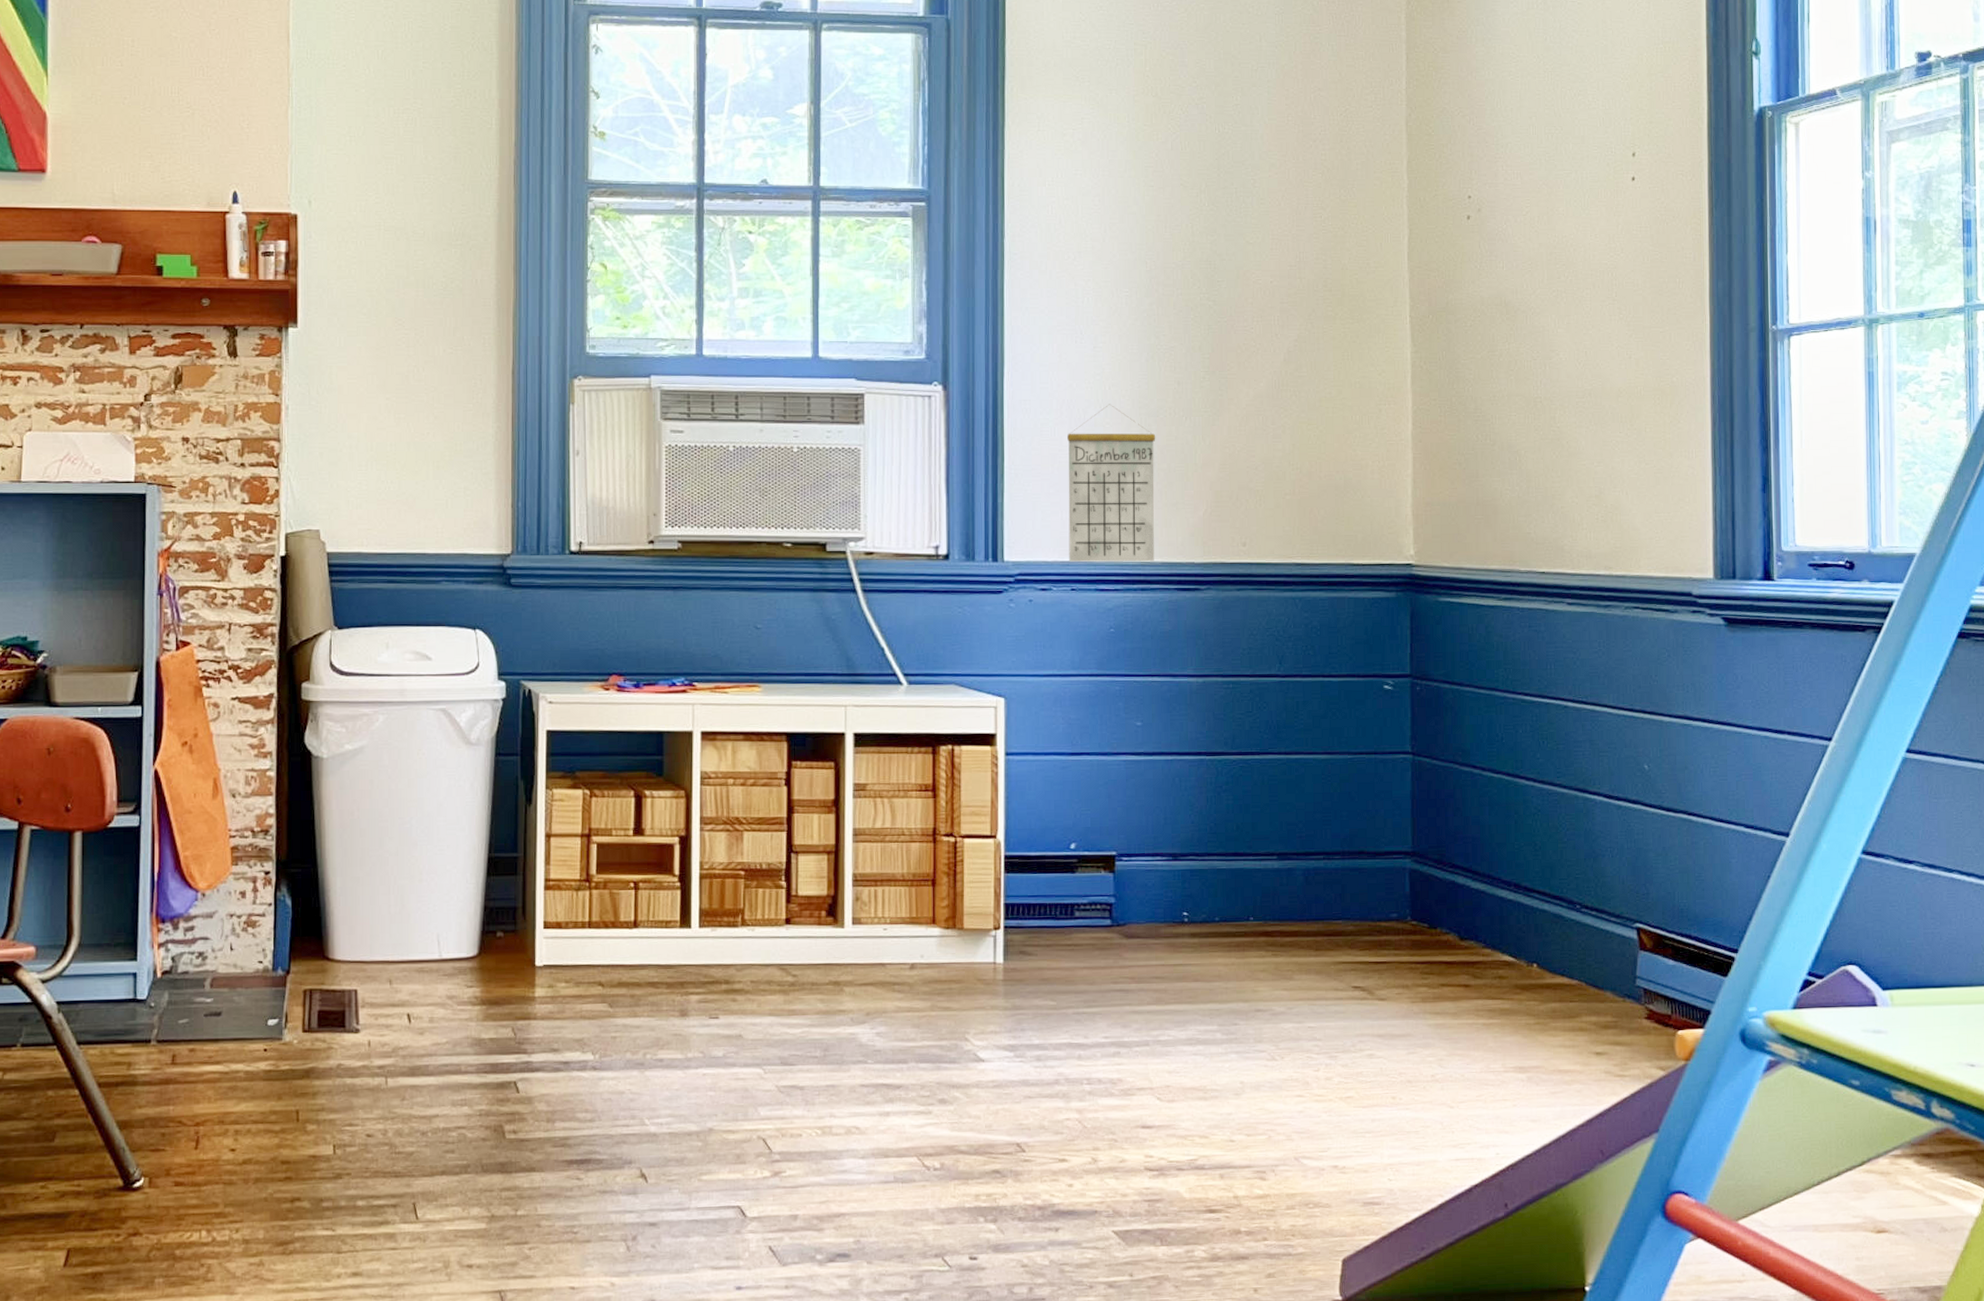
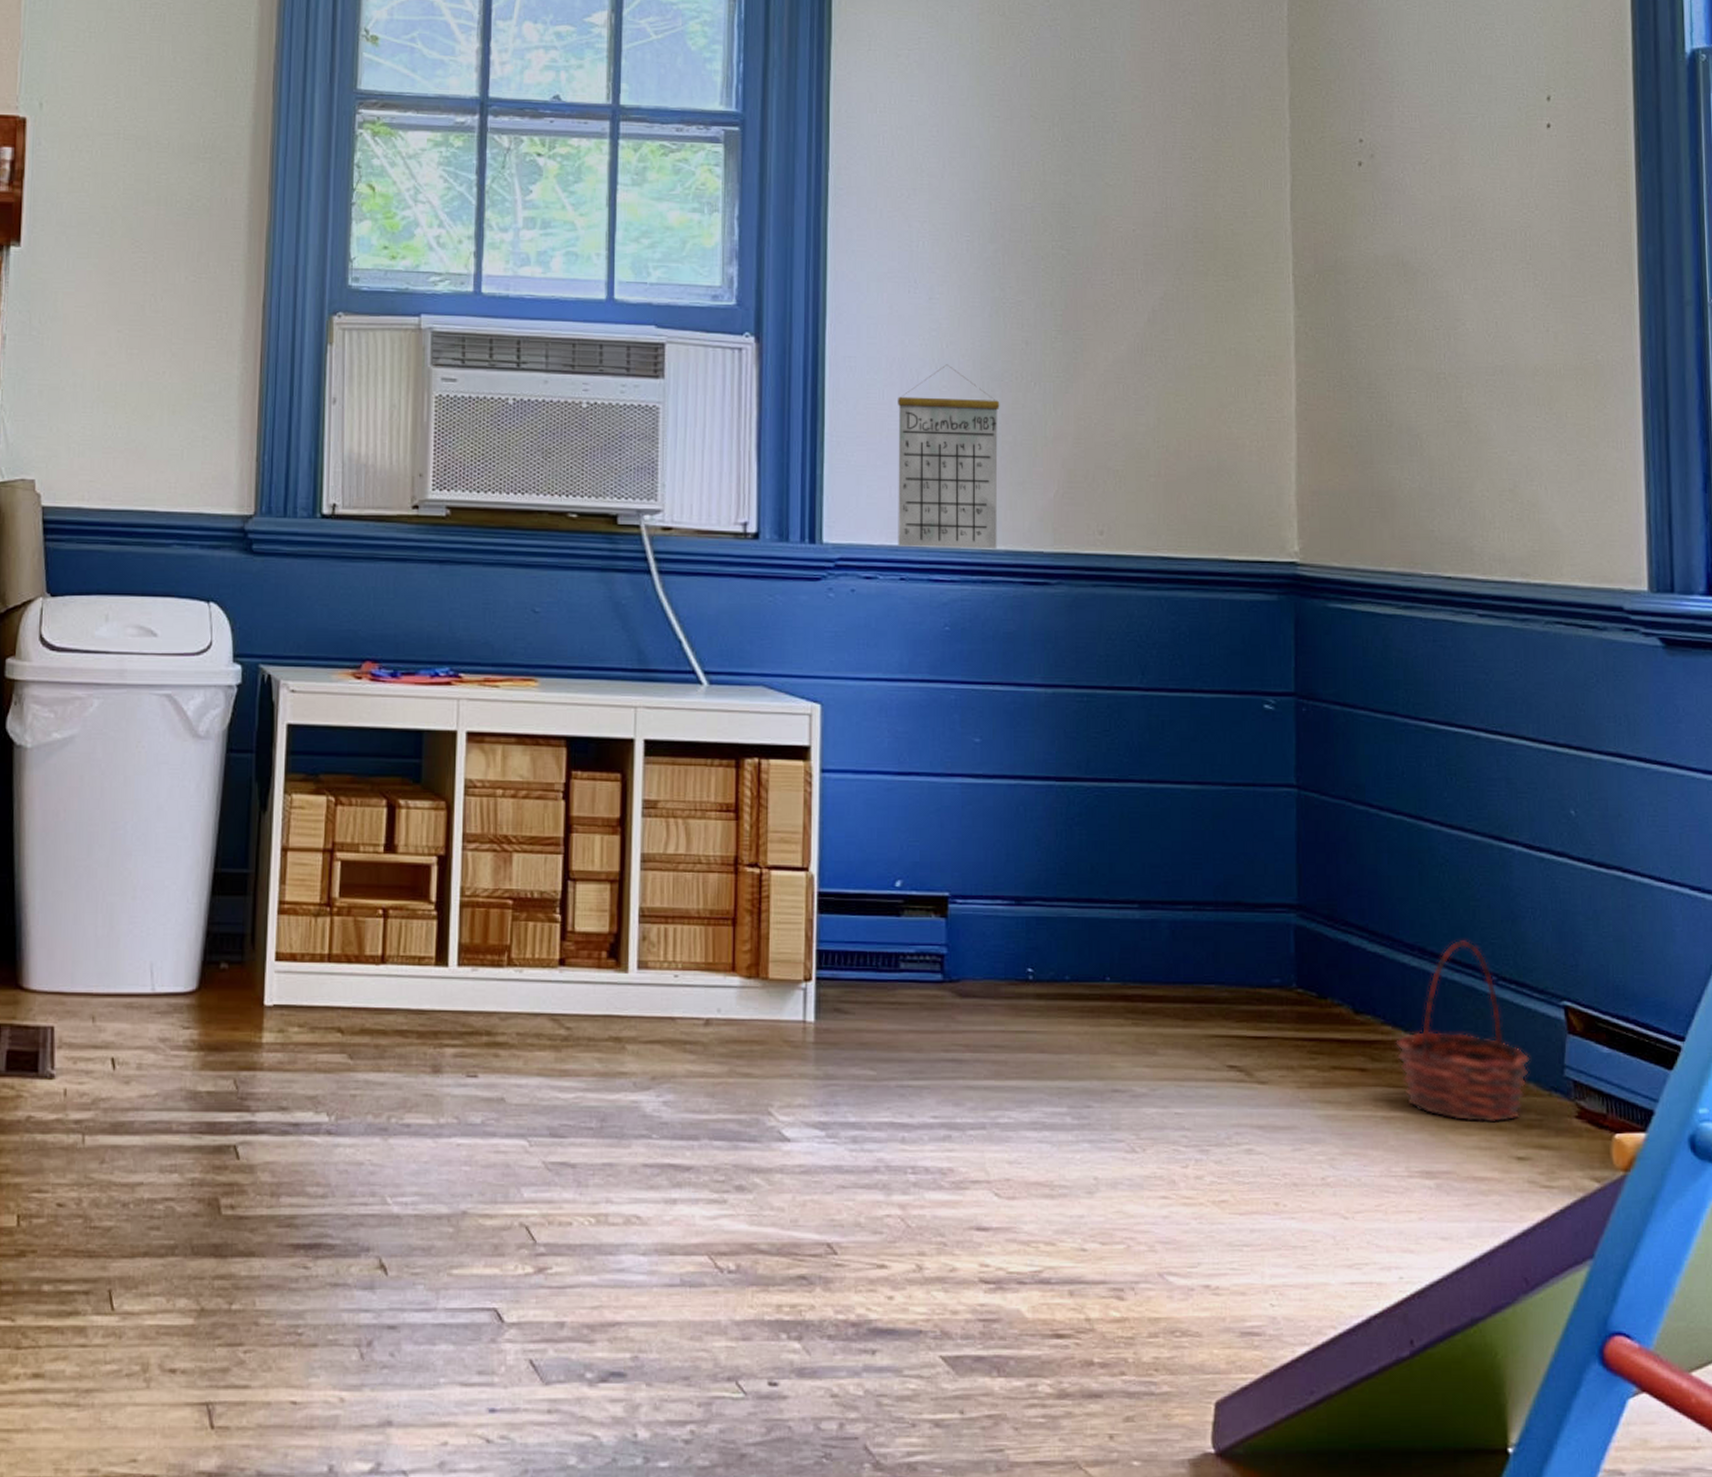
basket: none [1494,875,1608,1026] -> present [1395,939,1530,1123]

